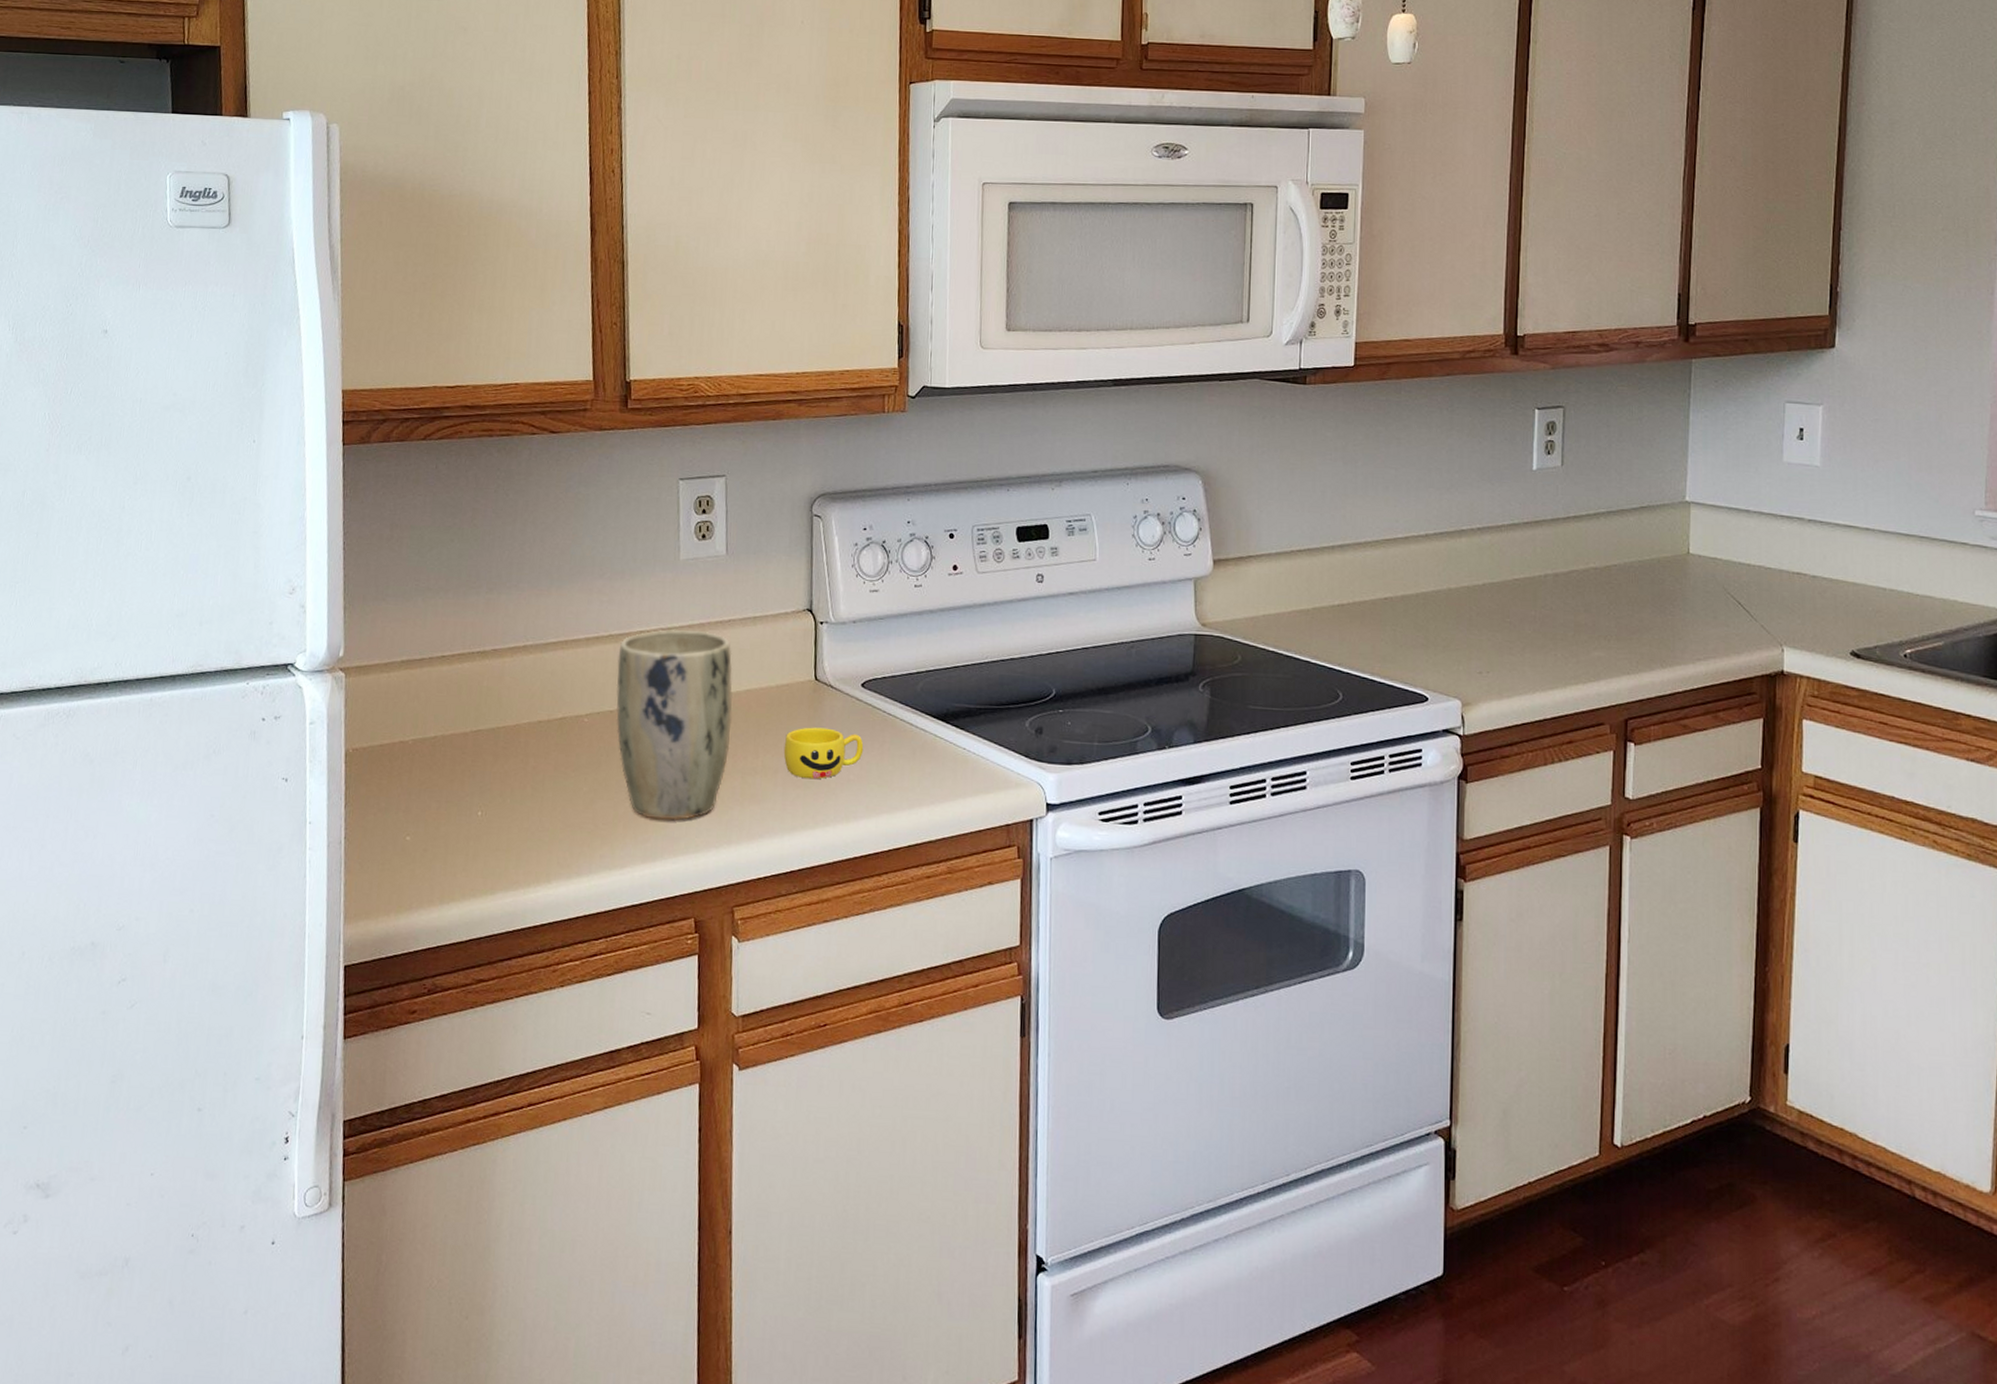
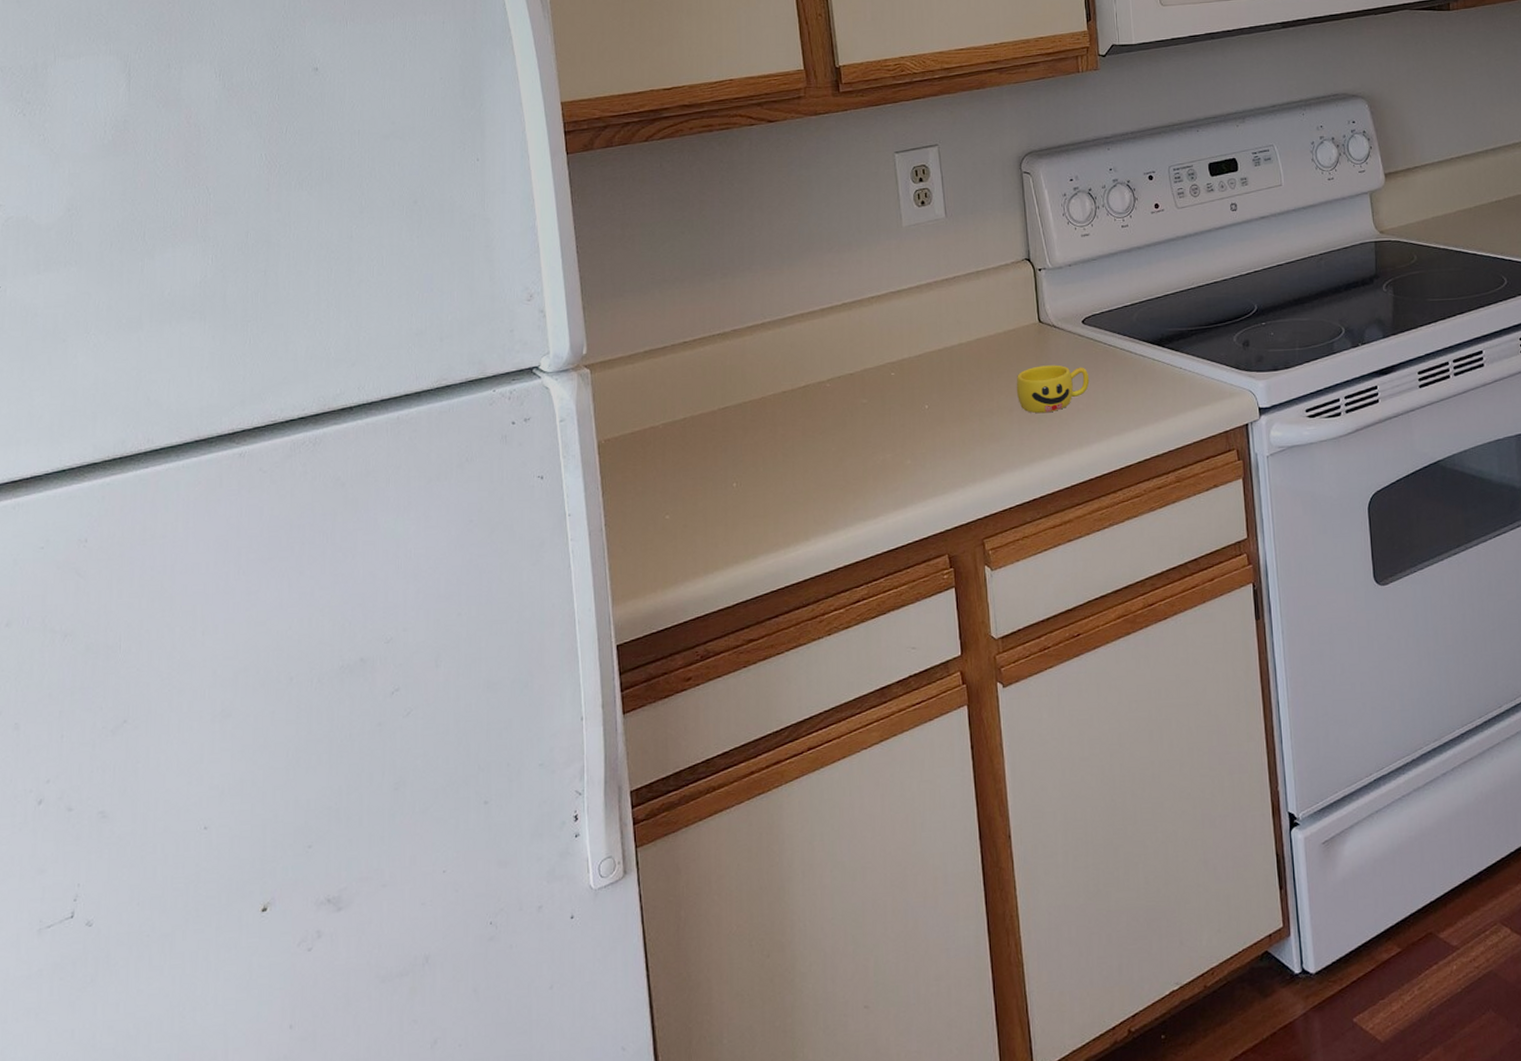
plant pot: present [616,629,733,820] -> none [853,289,966,469]

